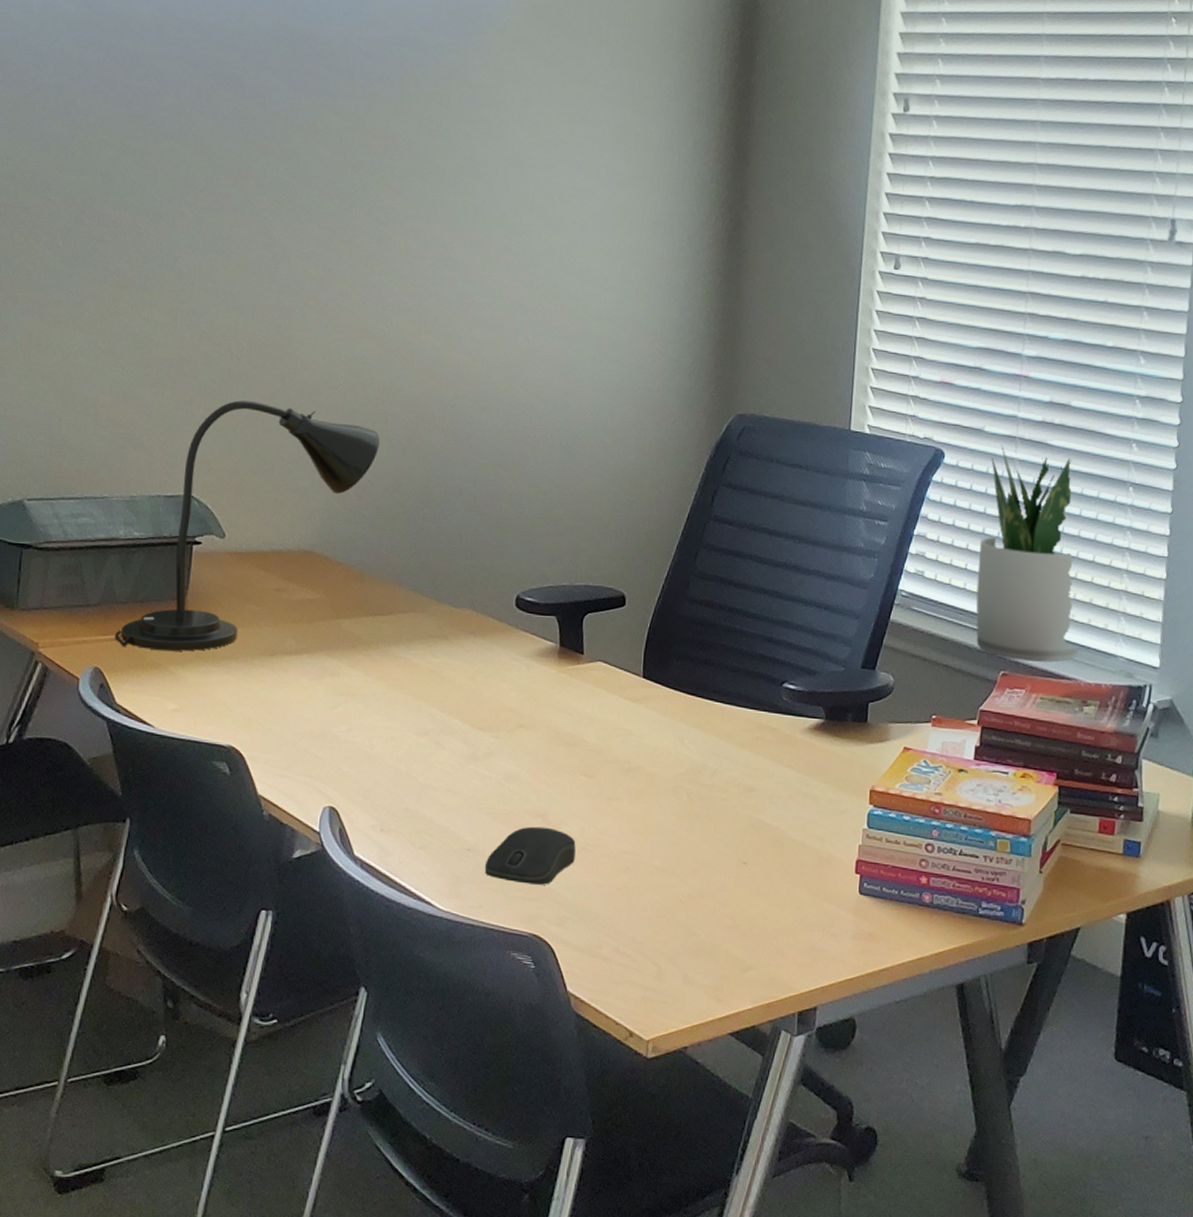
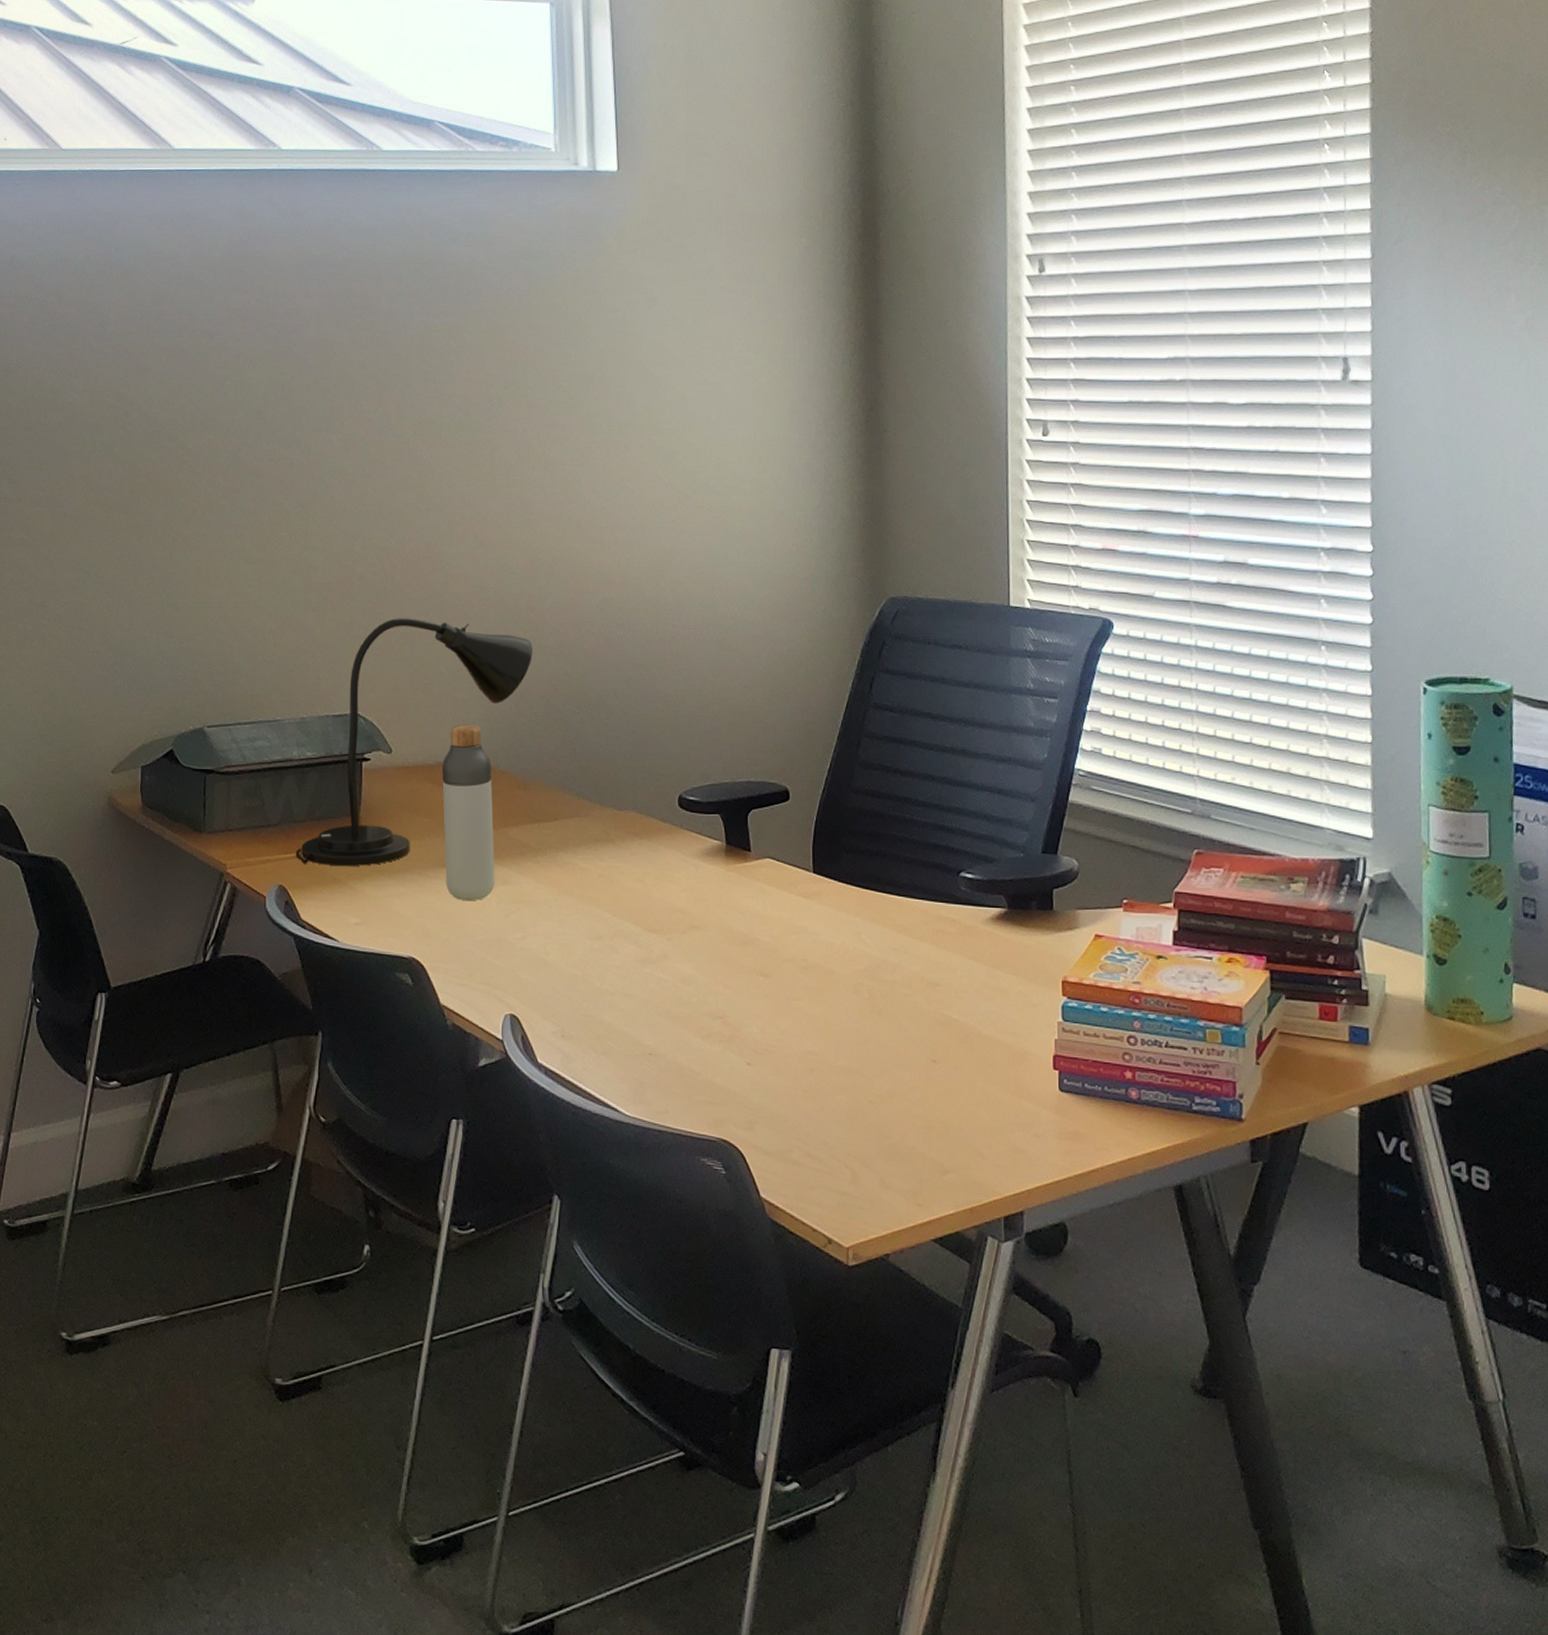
bottle: none [272,512,329,691] -> present [442,724,495,900]
computer mouse: present [484,826,576,885] -> none [667,1029,758,1088]
planter: present [976,445,1080,663] -> none [1159,611,1280,838]

